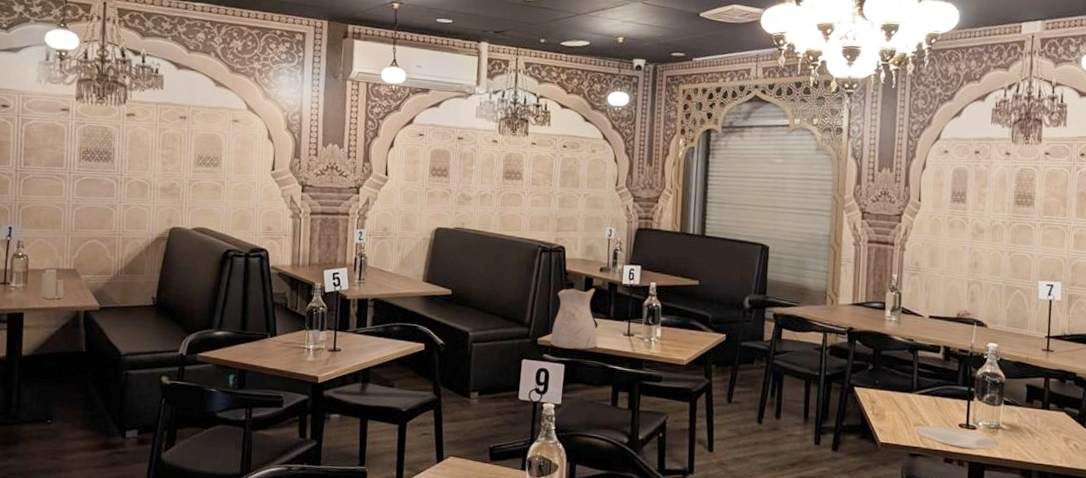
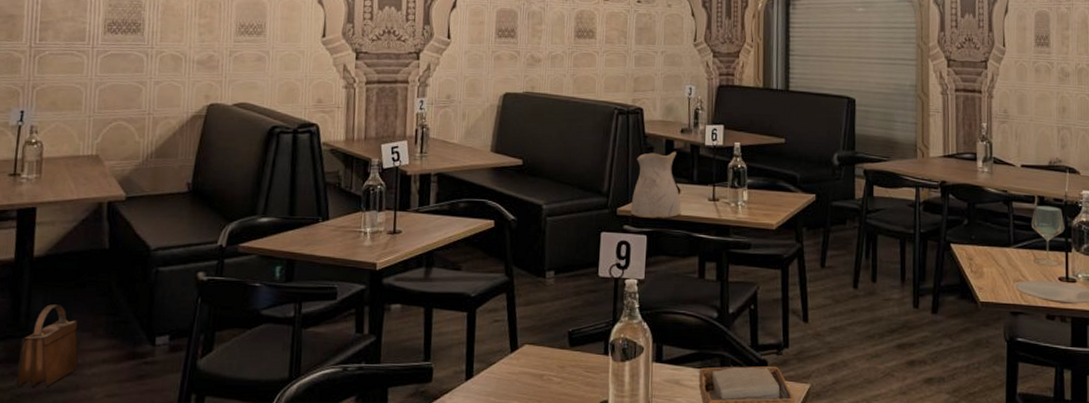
handbag: none [9,398,61,468] -> present [16,304,79,388]
candle: present [41,267,65,300] -> none [57,154,85,191]
wine glass: none [934,355,969,414] -> present [1030,205,1065,267]

